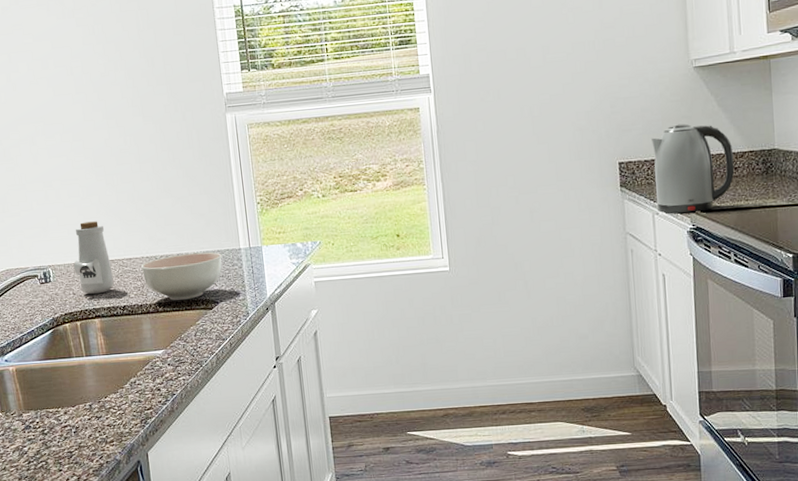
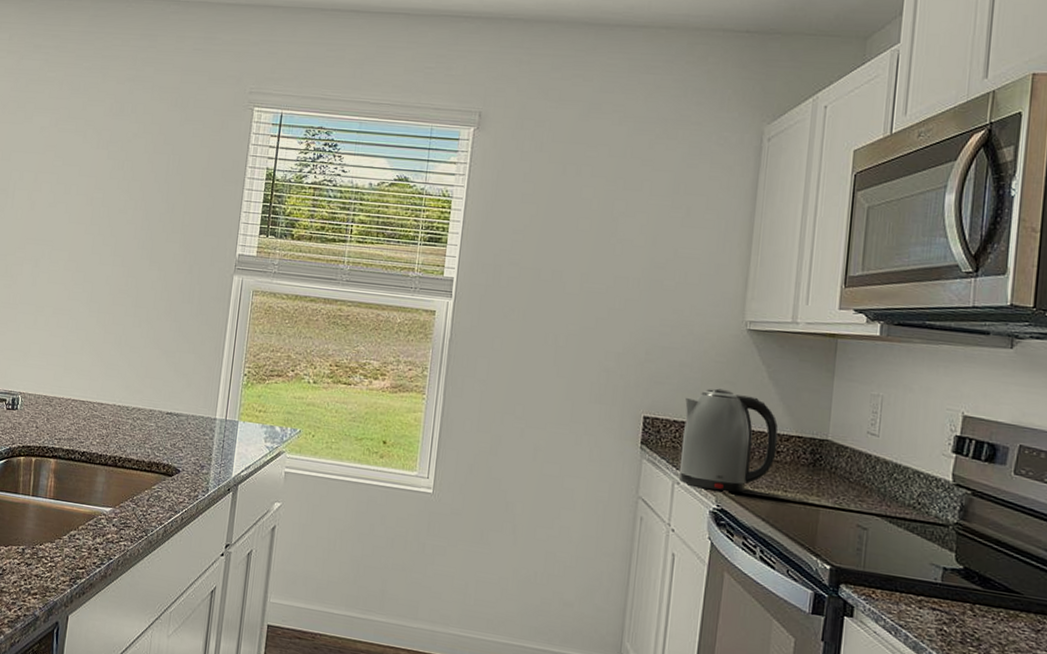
bottle: present [74,221,115,295] -> none [43,355,84,433]
bowl: present [141,252,223,301] -> none [110,410,195,461]

